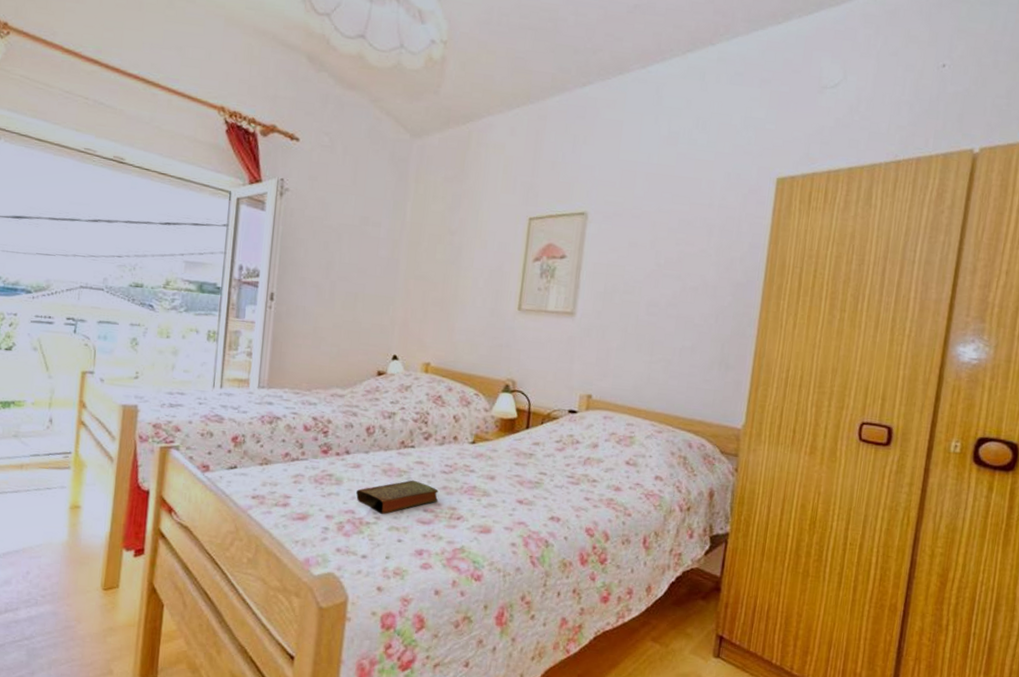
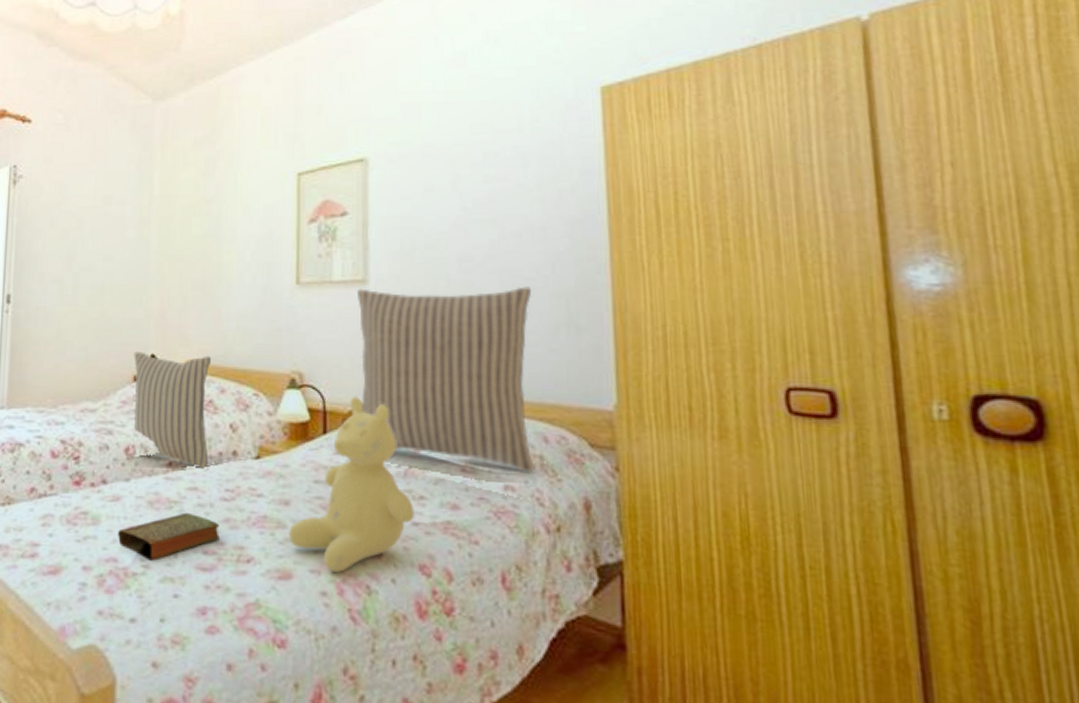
pillow: none [374,351,443,450] -> present [133,351,211,471]
teddy bear: none [491,402,588,530] -> present [289,396,415,572]
pillow: none [558,319,698,469] -> present [357,286,535,474]

